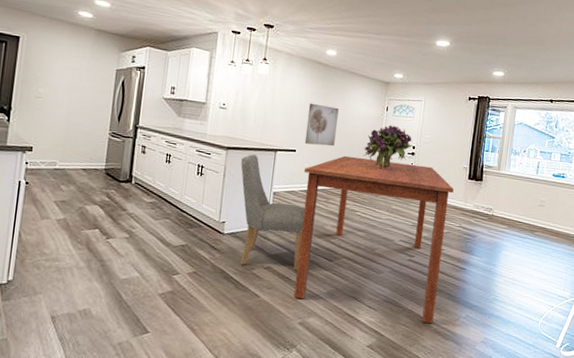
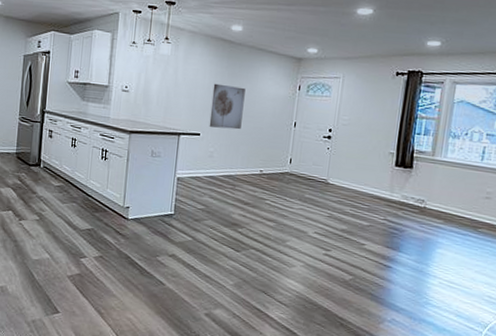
chair: present [240,154,305,271] -> none [144,138,210,260]
dining table: present [293,155,454,324] -> none [199,139,378,326]
bouquet: present [363,125,414,169] -> none [272,105,330,154]

